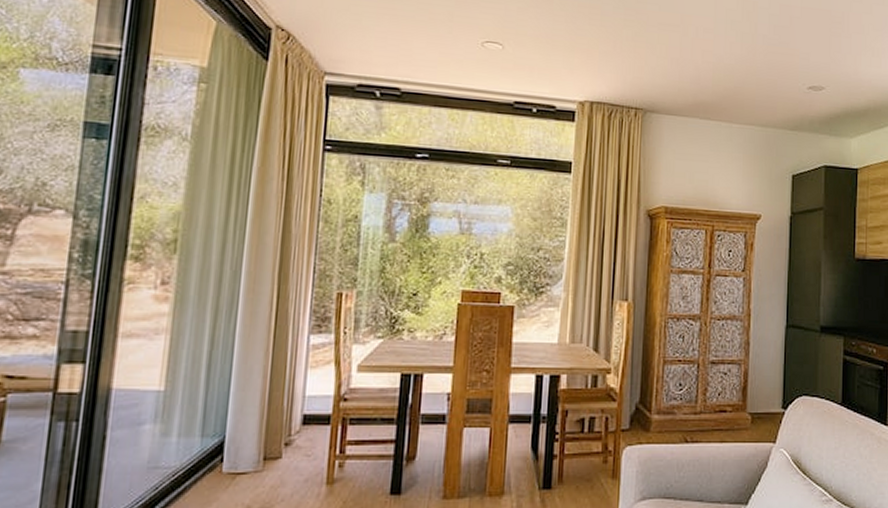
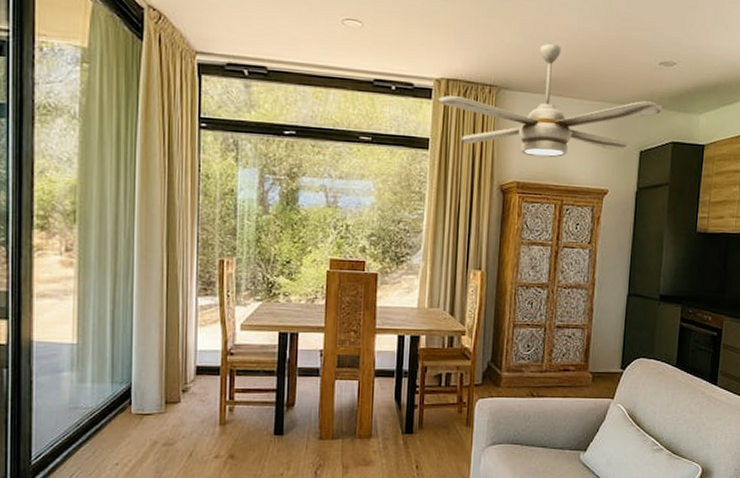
ceiling fan: none [581,68,812,182] -> present [438,44,662,158]

